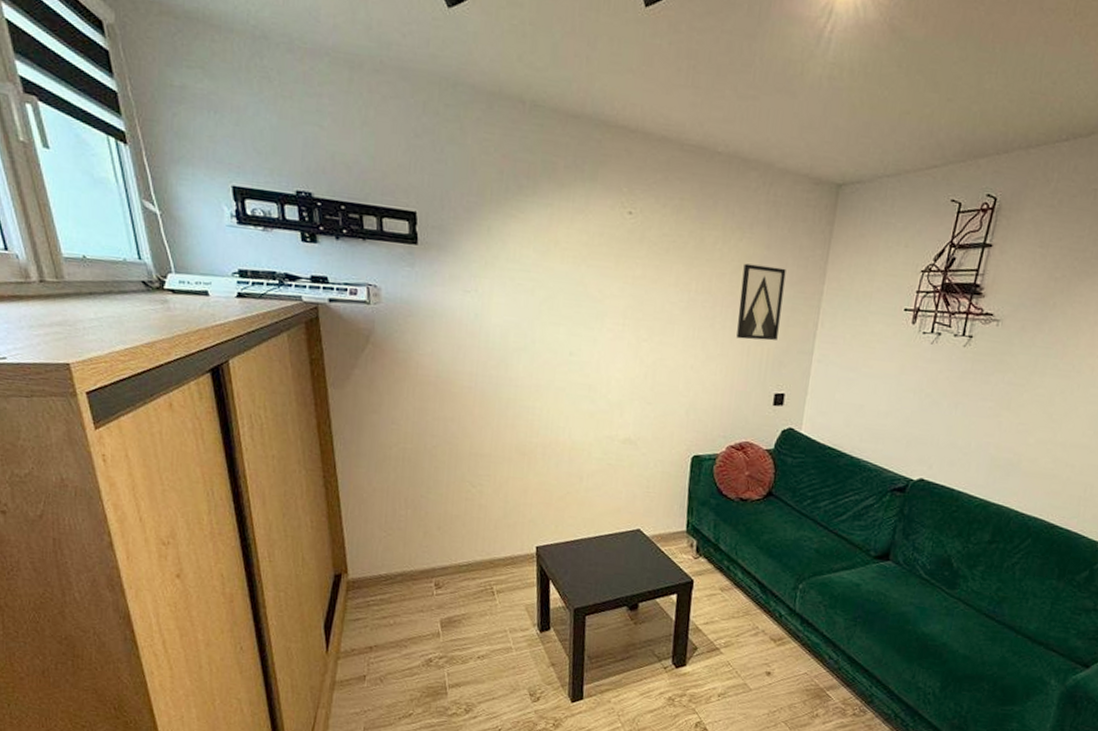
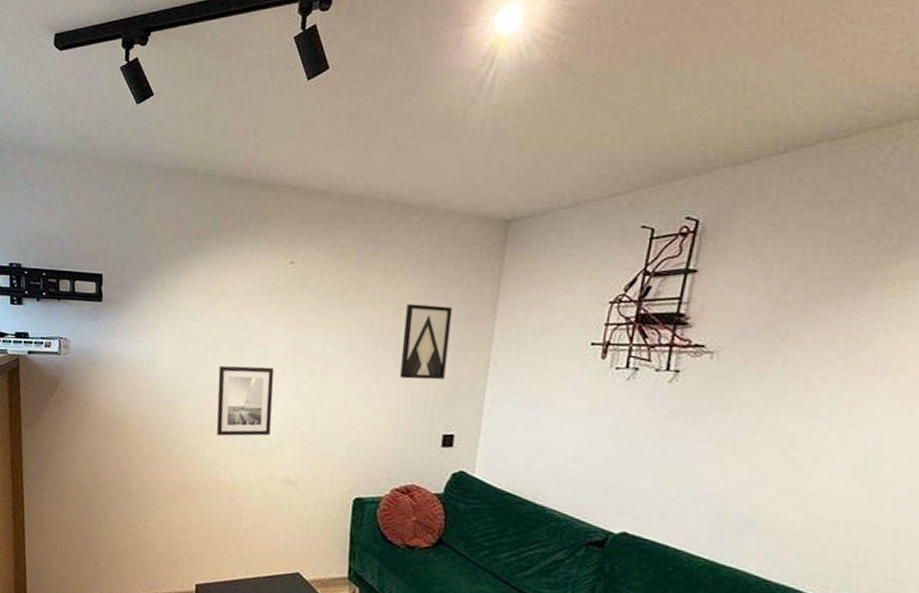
wall art: none [553,321,613,396] -> present [216,365,274,436]

